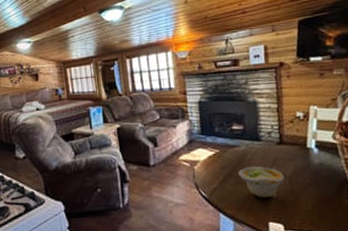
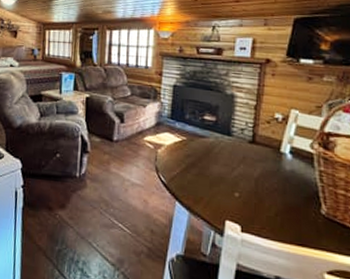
bowl: present [238,166,284,199] -> none [203,159,250,196]

